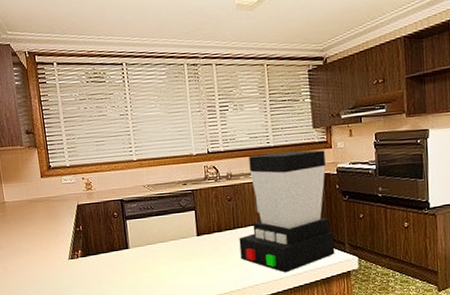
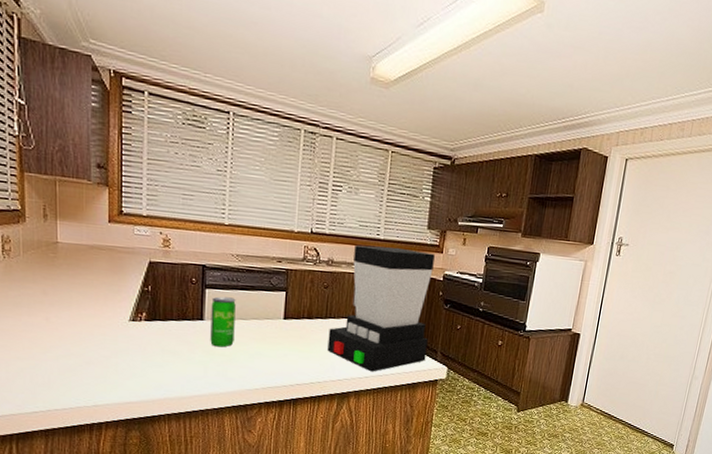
beverage can: none [133,224,158,271] -> present [210,296,236,347]

